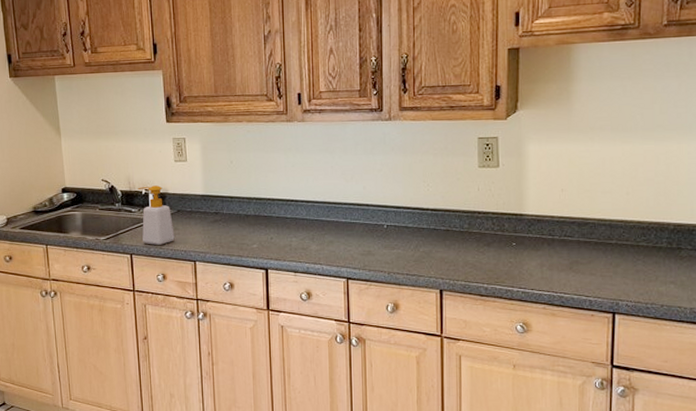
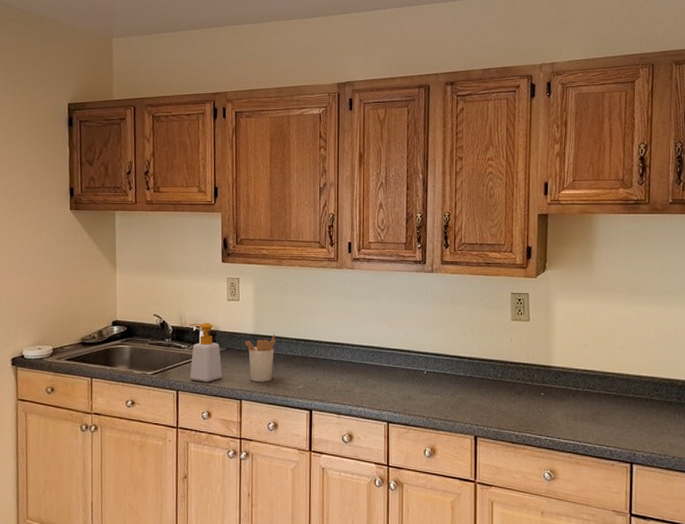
utensil holder: none [195,193,227,243] -> present [245,333,276,382]

